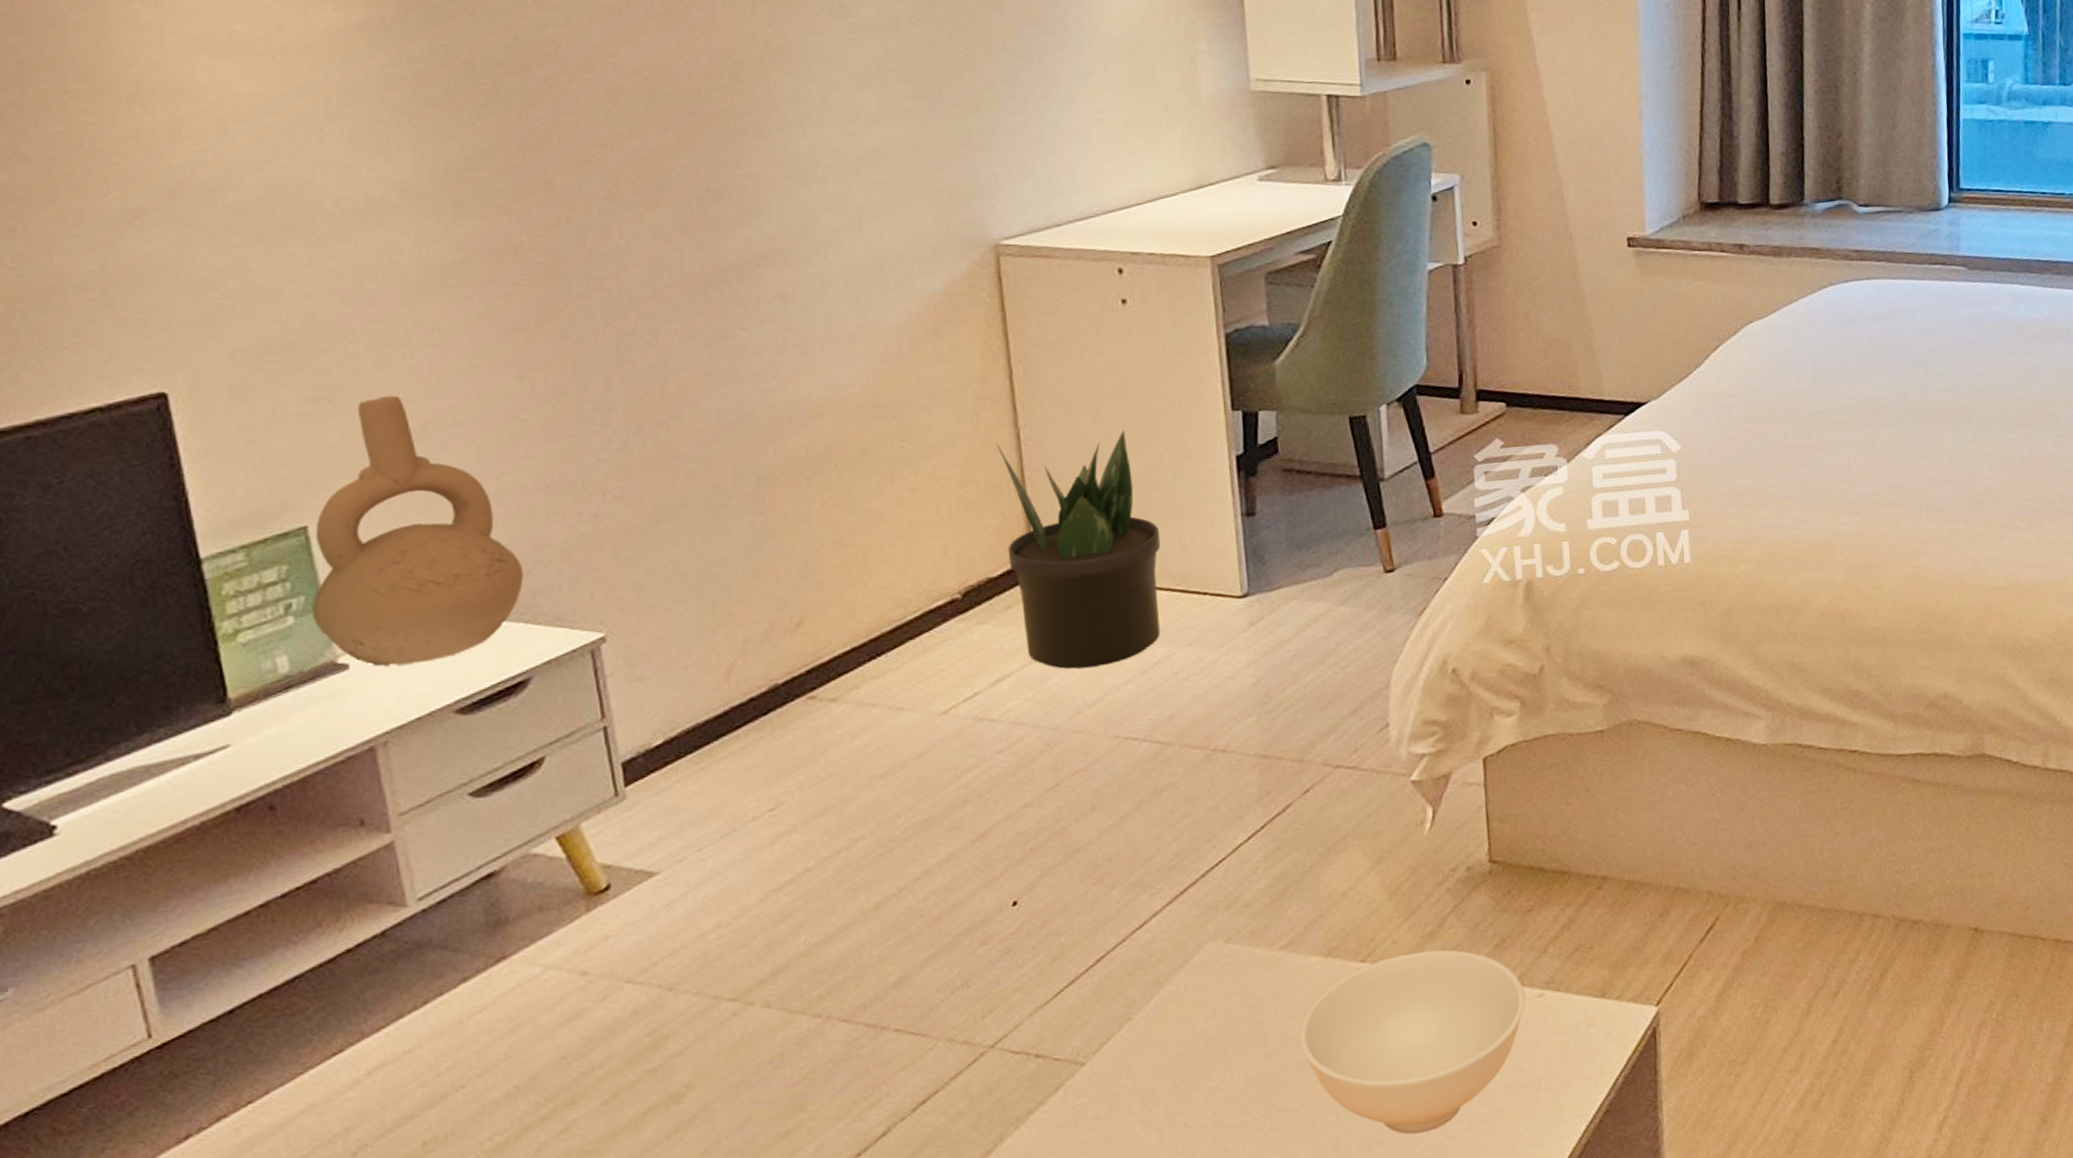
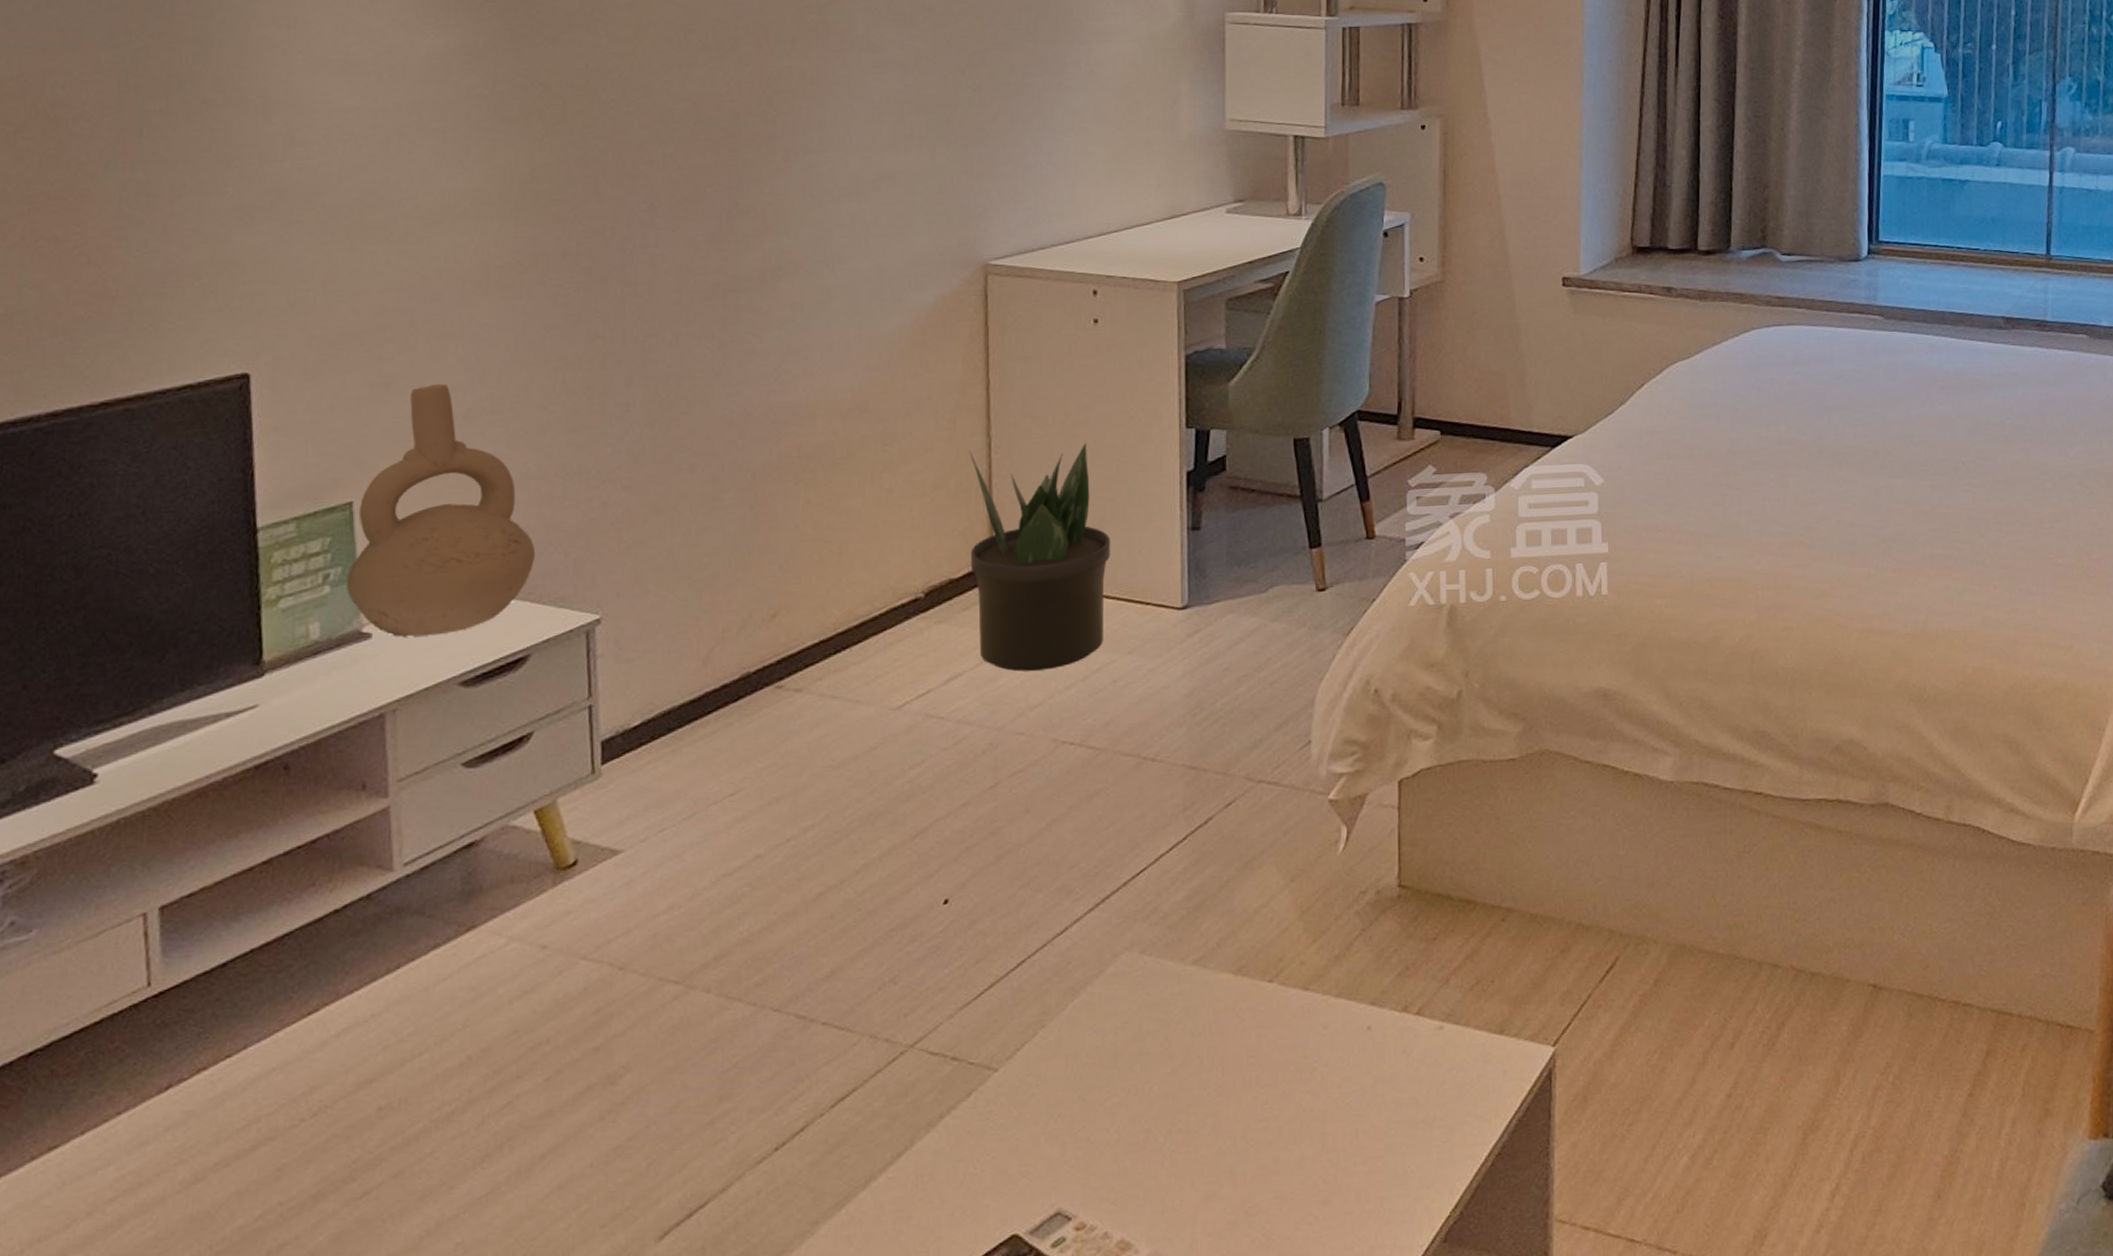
bowl: present [1299,949,1526,1134] -> none [1204,974,1426,1165]

